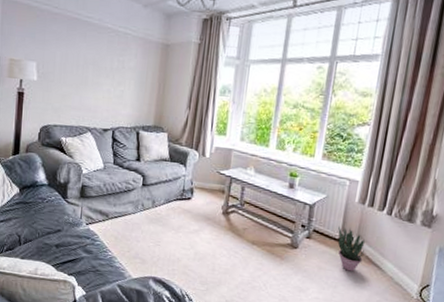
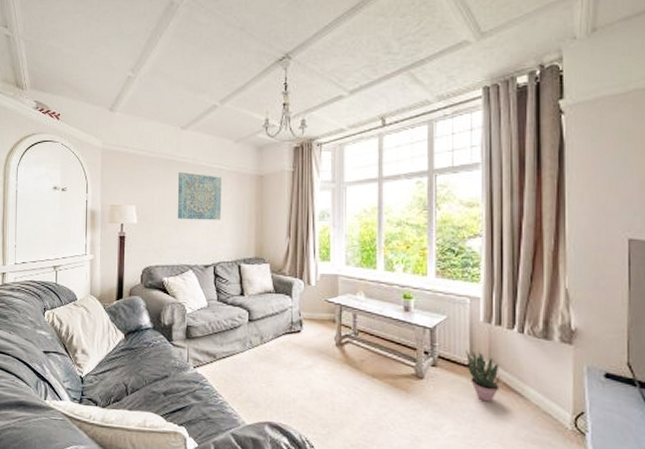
wall art: none [78,31,127,86] -> present [177,171,221,220]

